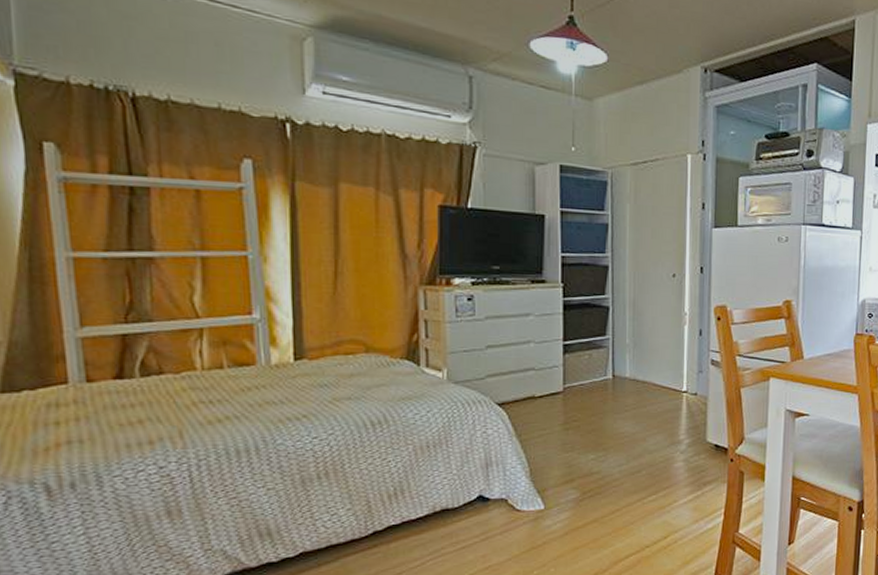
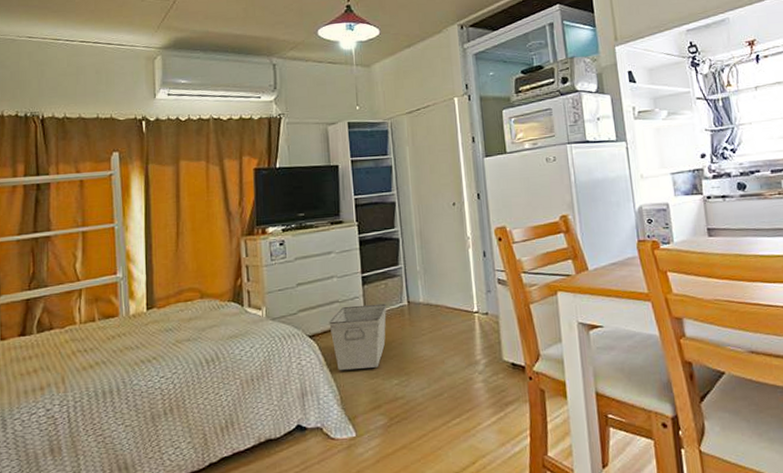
storage bin: none [522,375,589,443] -> present [329,303,387,371]

